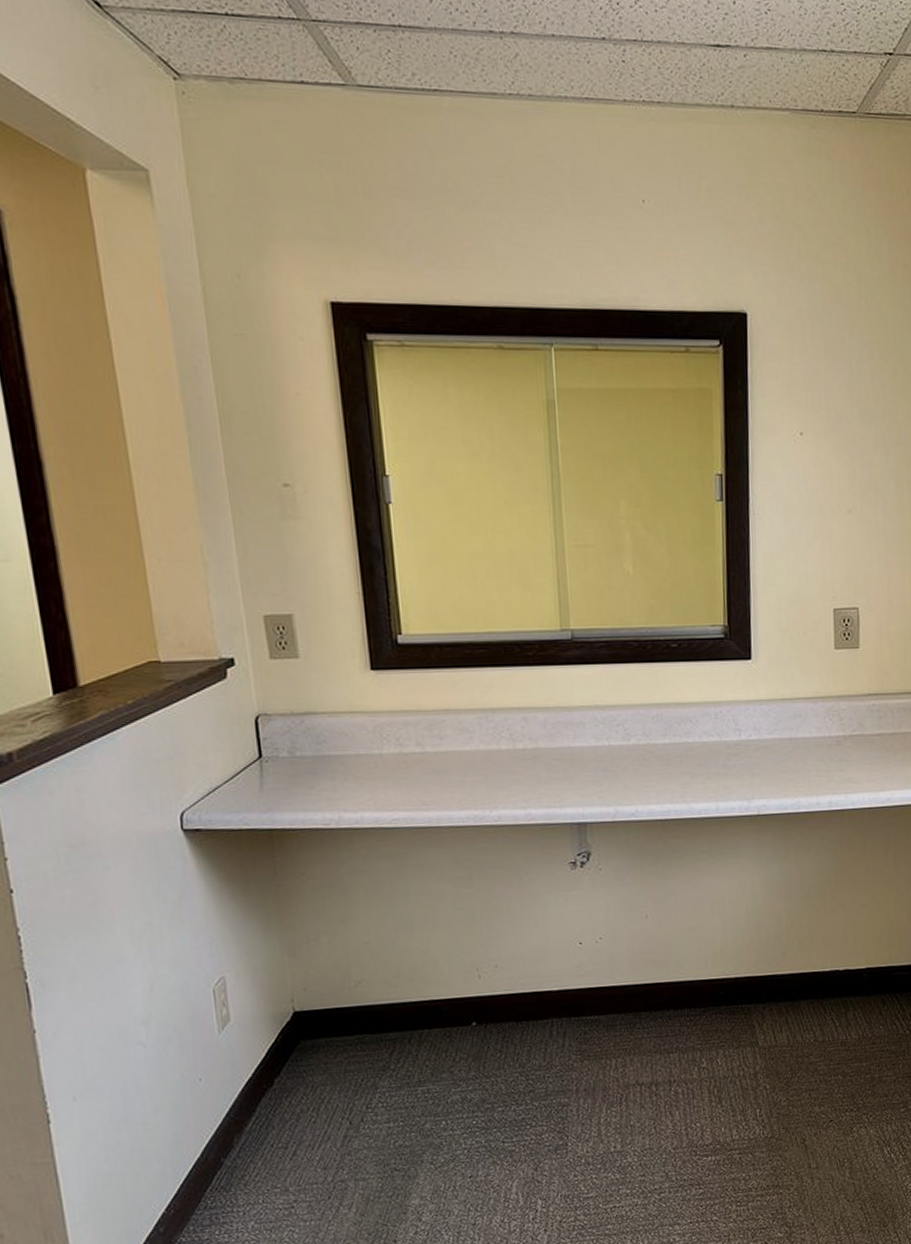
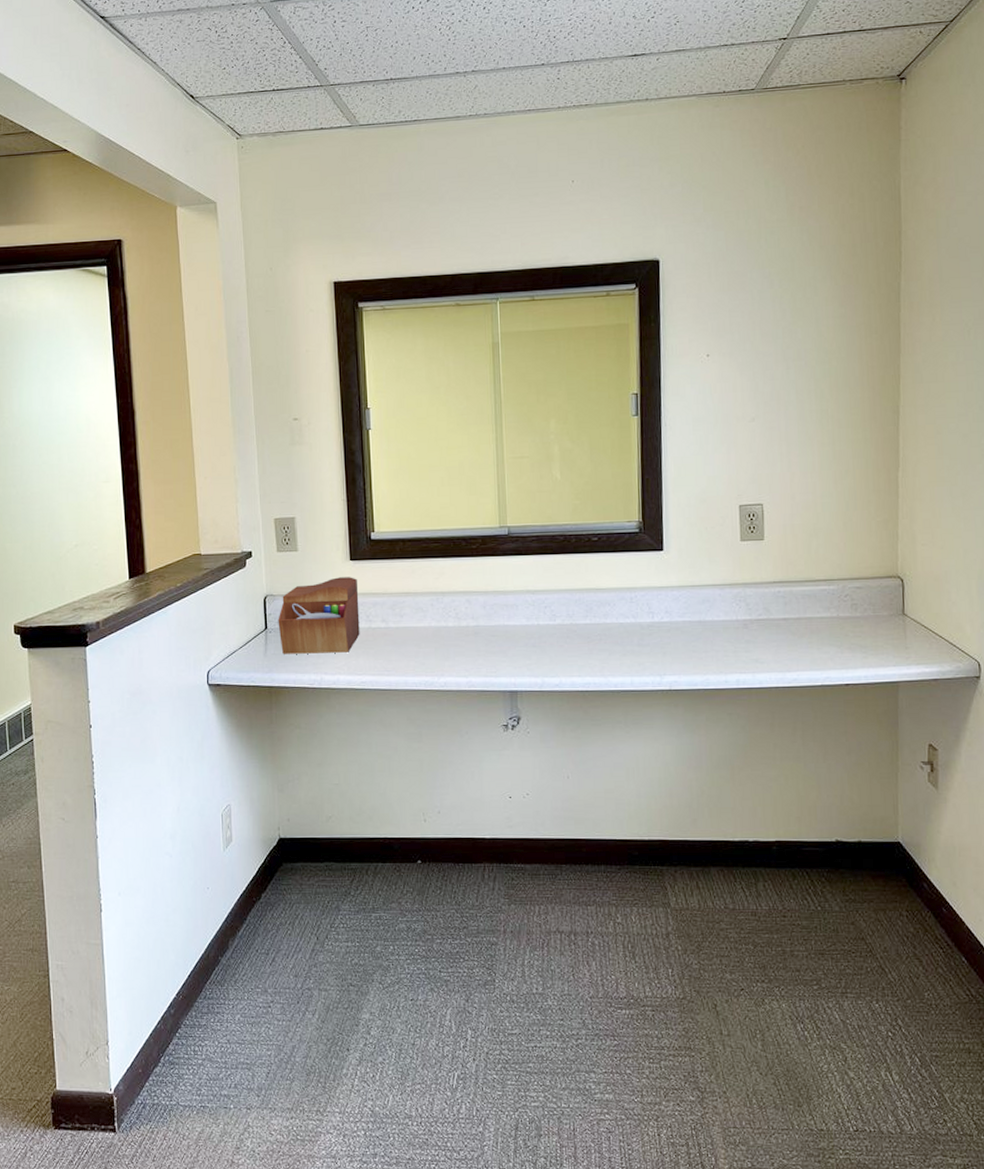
sewing box: none [276,690,388,789] -> present [278,577,360,654]

